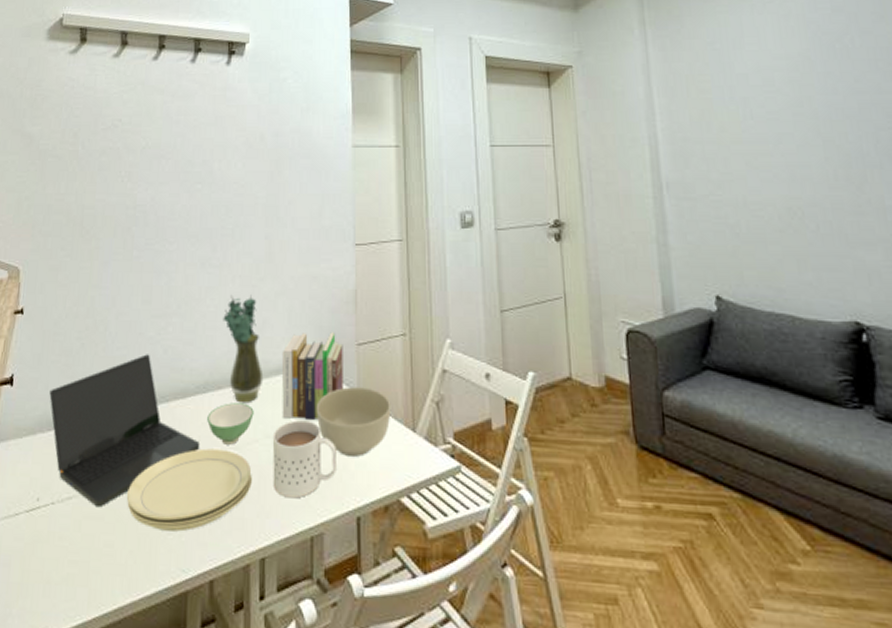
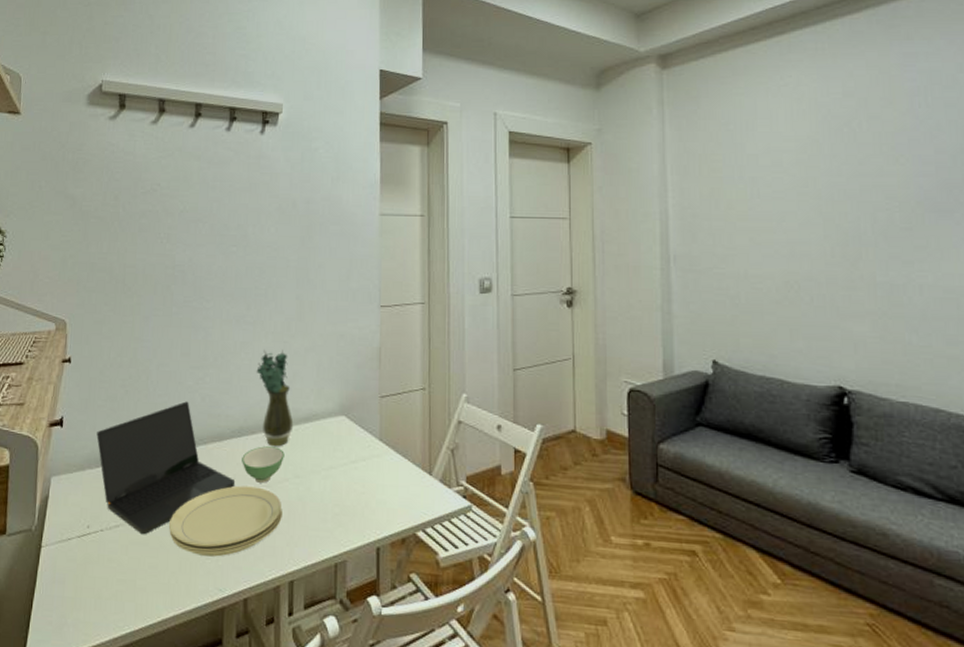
mug: present [272,420,336,499] -> none [301,462,359,531]
books: present [281,332,343,420] -> none [310,385,367,463]
bowl: present [316,387,391,457] -> none [341,434,410,496]

